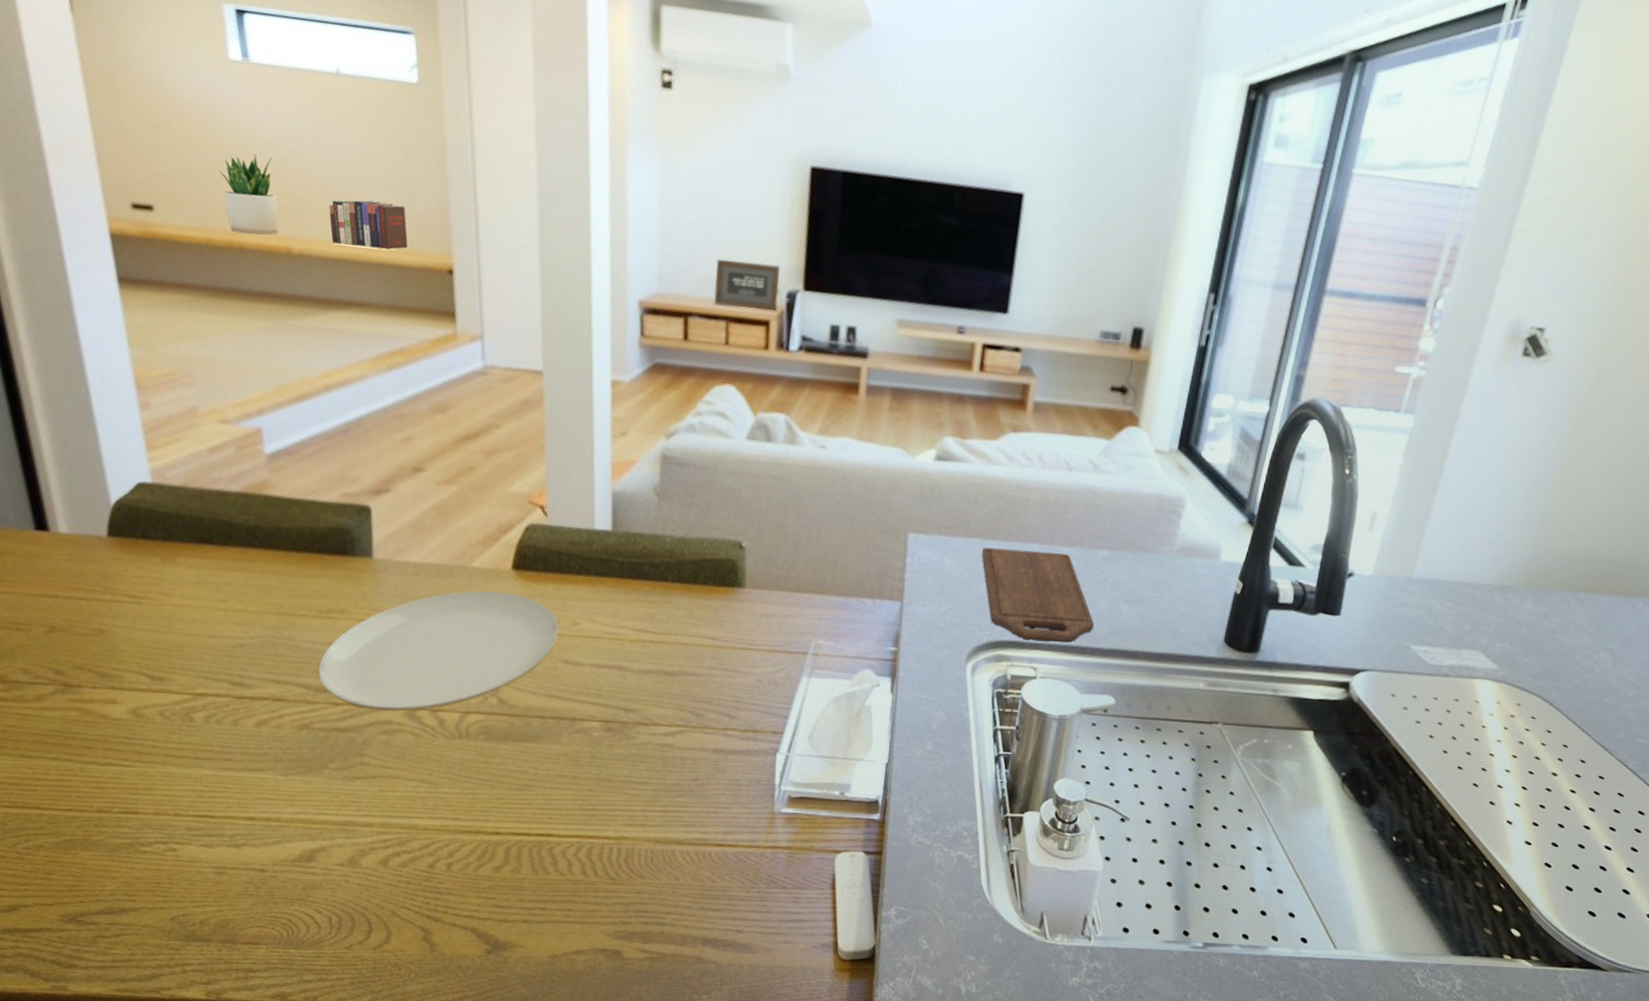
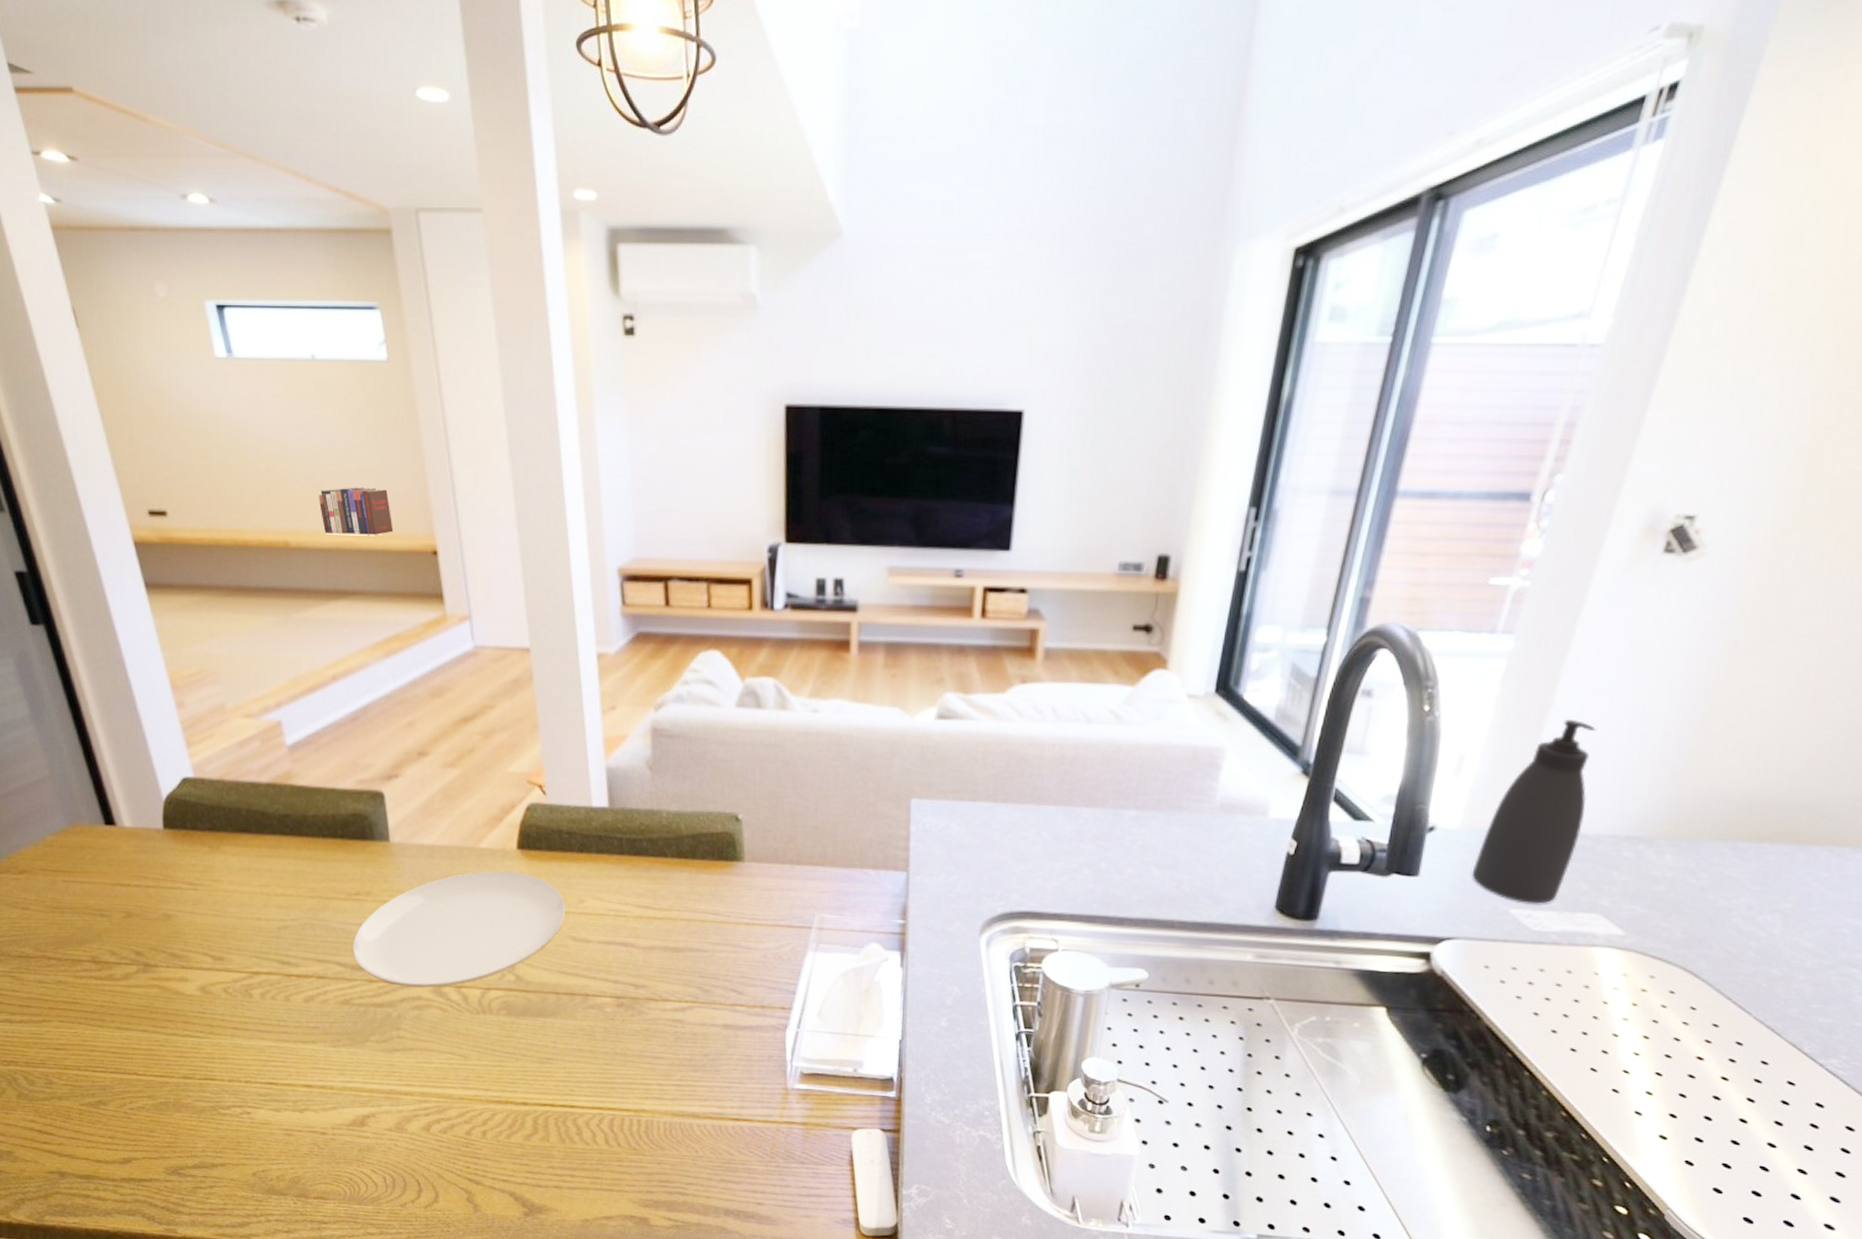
planter: present [219,154,279,236] -> none [219,451,277,532]
picture frame: present [714,259,780,310] -> none [693,516,760,567]
cutting board: present [981,547,1095,642] -> none [991,811,1122,912]
soap dispenser: none [1382,487,1475,640] -> present [1472,720,1596,903]

